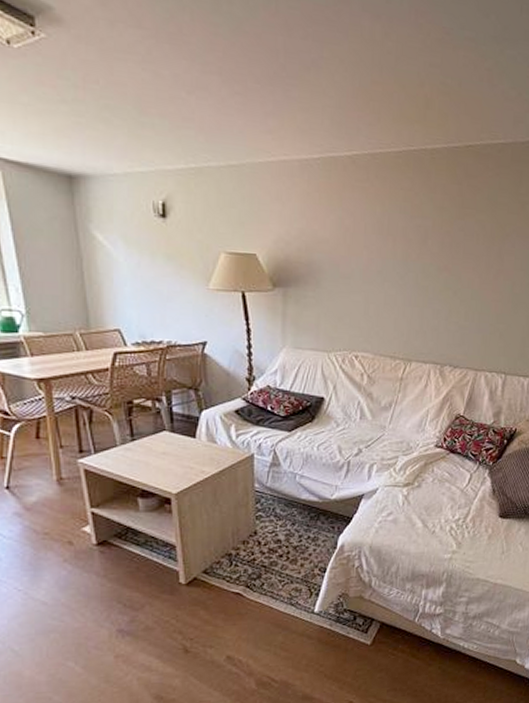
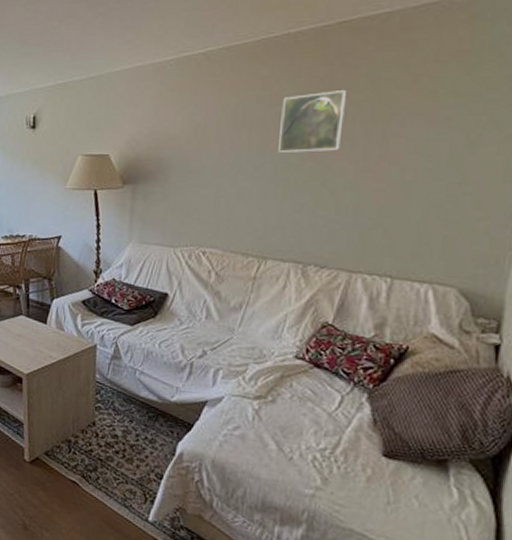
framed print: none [419,209,473,264] -> present [278,90,347,154]

